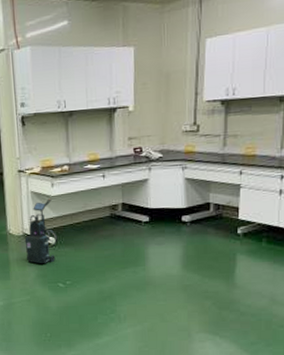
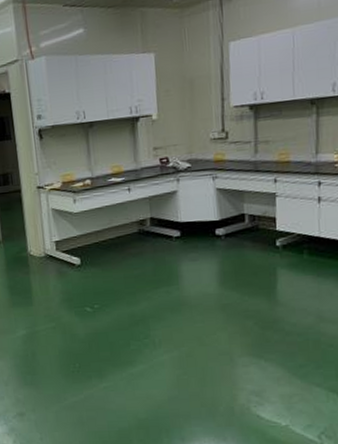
vacuum cleaner: present [24,198,58,264] -> none [46,215,83,288]

